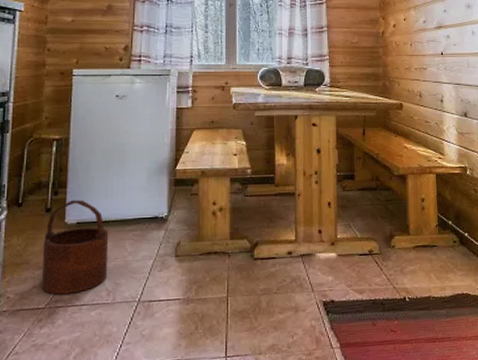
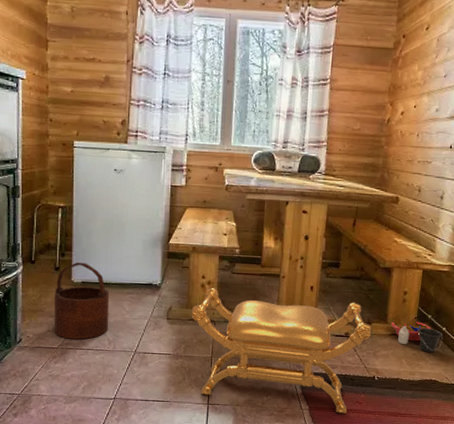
stool: none [202,215,396,347] -> present [191,288,372,414]
bucket: none [413,229,467,263] -> present [390,320,443,353]

